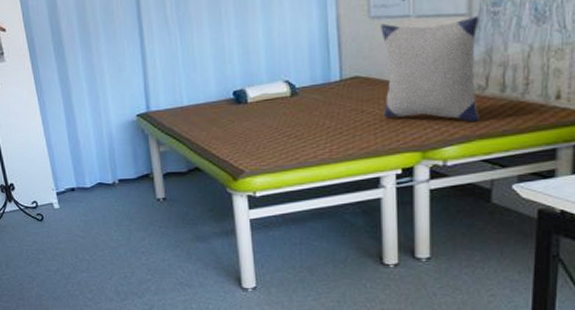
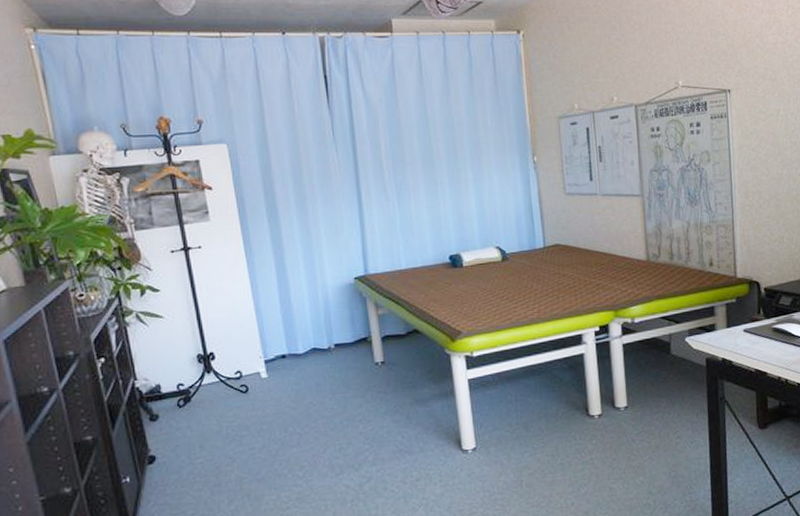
pillow: present [381,17,480,122] -> none [575,197,656,285]

